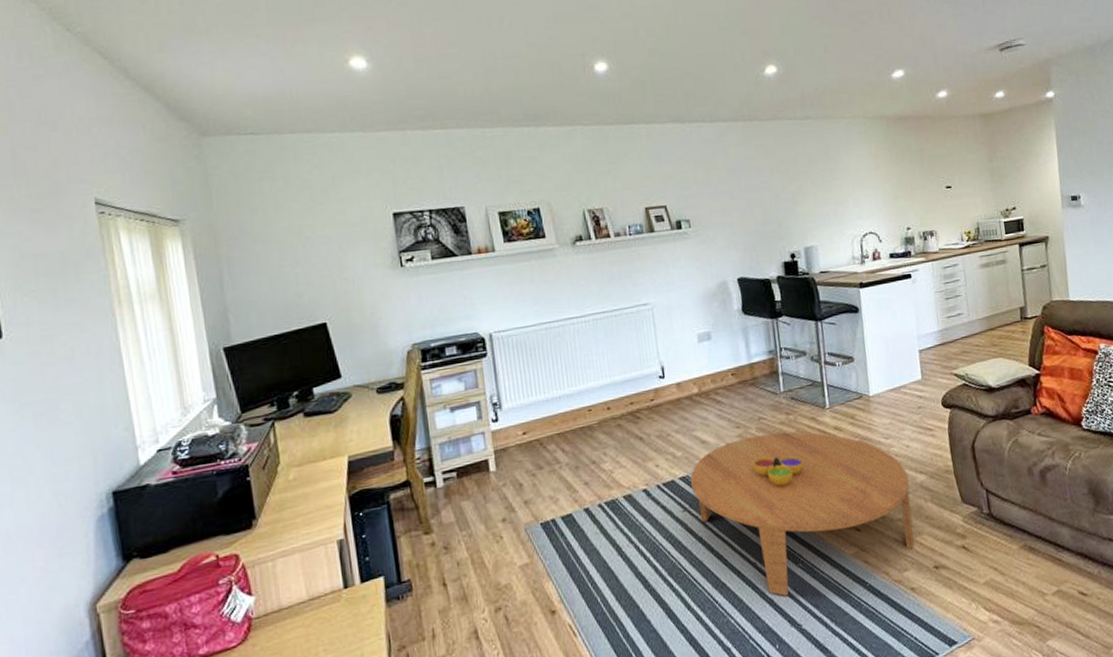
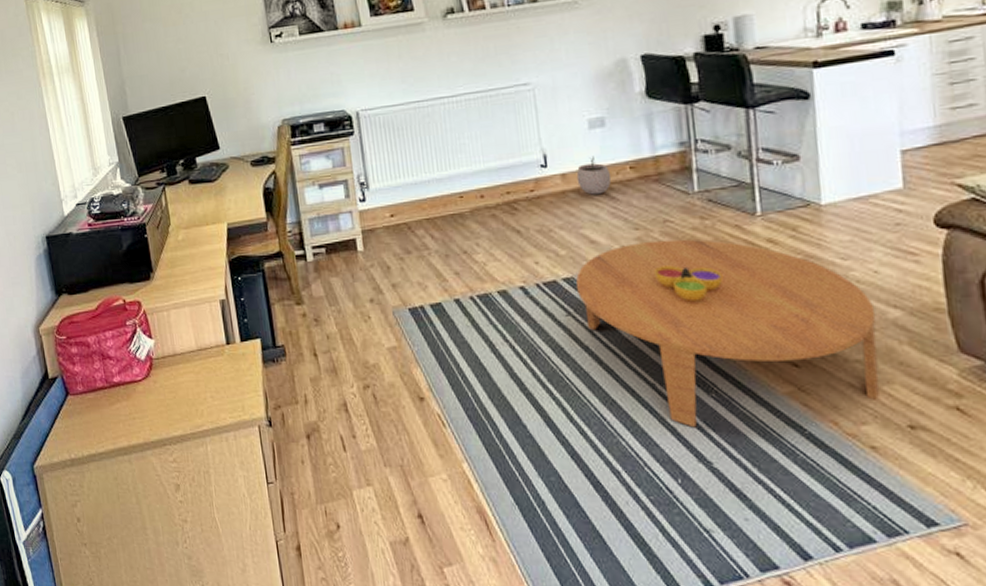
plant pot: none [689,365,718,401] -> present [576,156,612,195]

